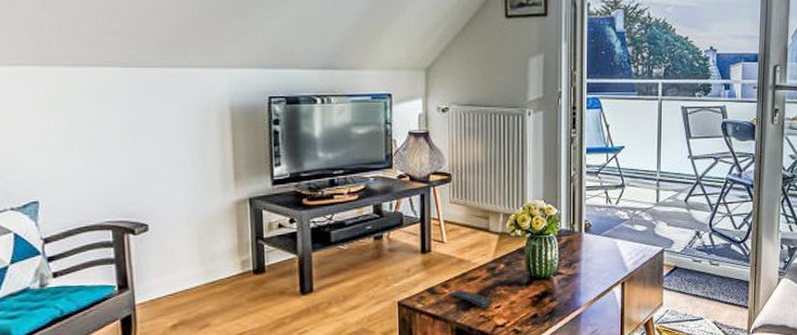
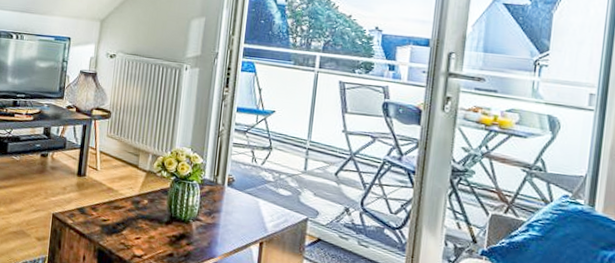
remote control: present [450,290,493,308] -> none [97,214,134,237]

